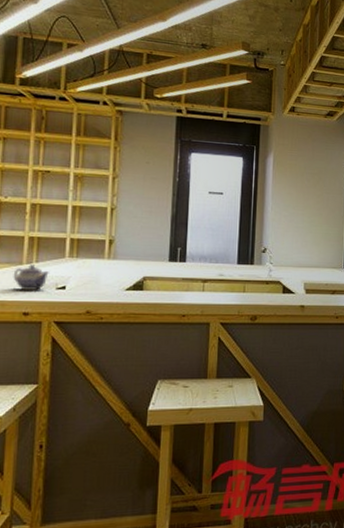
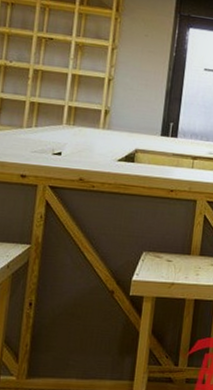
teapot: present [13,264,49,290] -> none [13,129,47,154]

